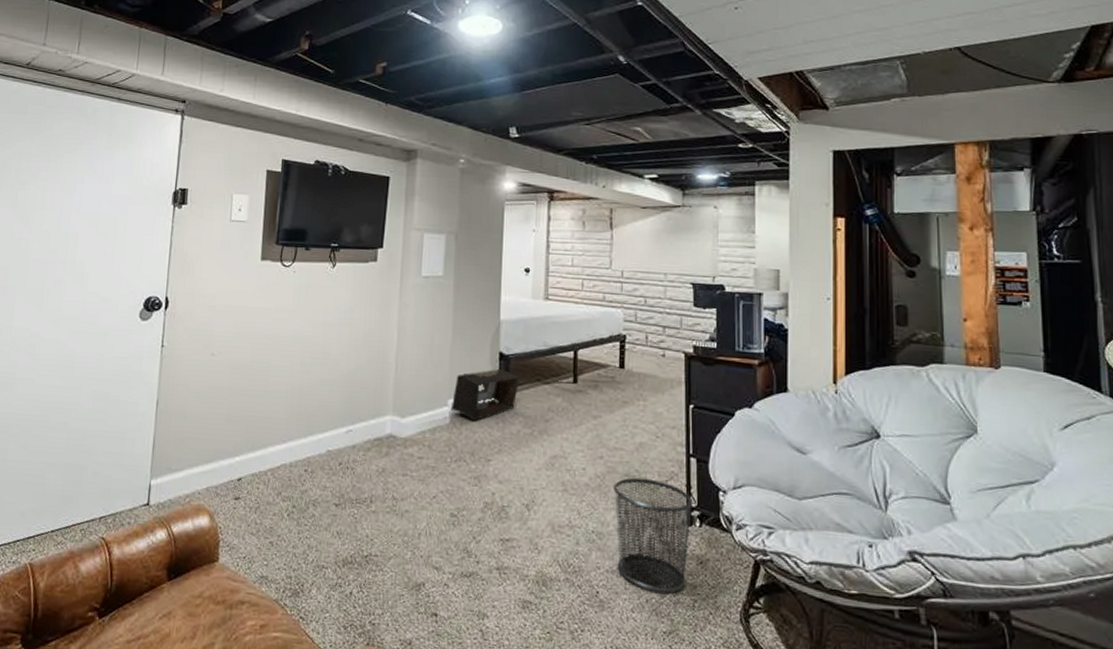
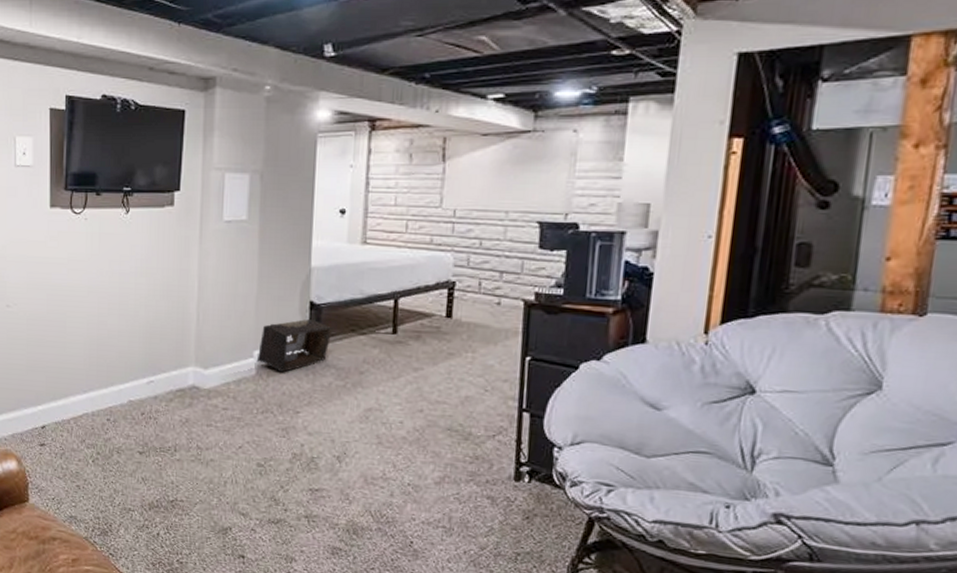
waste bin: present [613,477,693,593] -> none [433,431,523,546]

